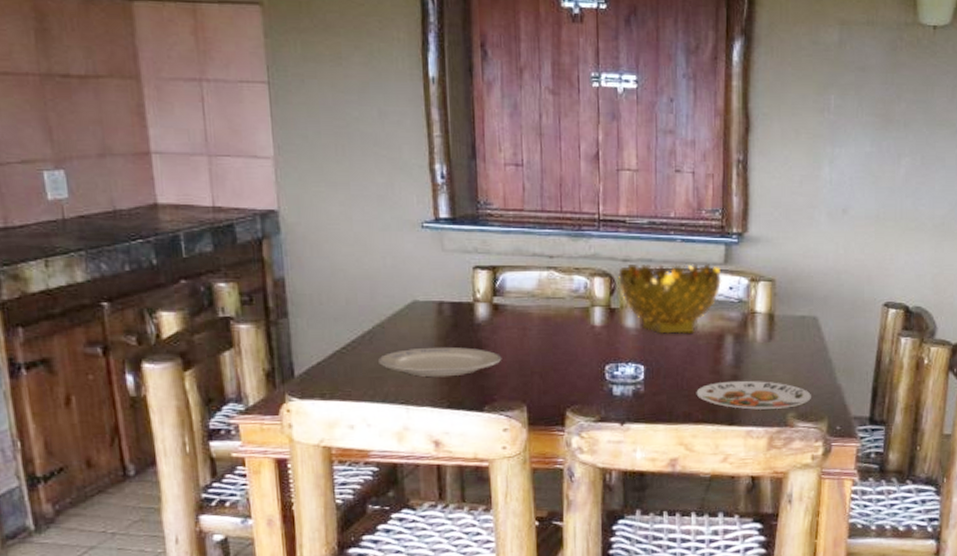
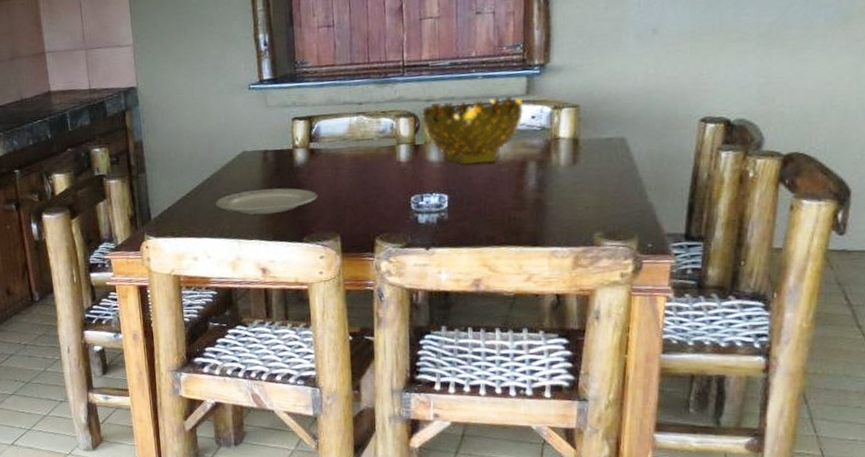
plate: present [696,380,811,410] -> none [499,203,619,231]

